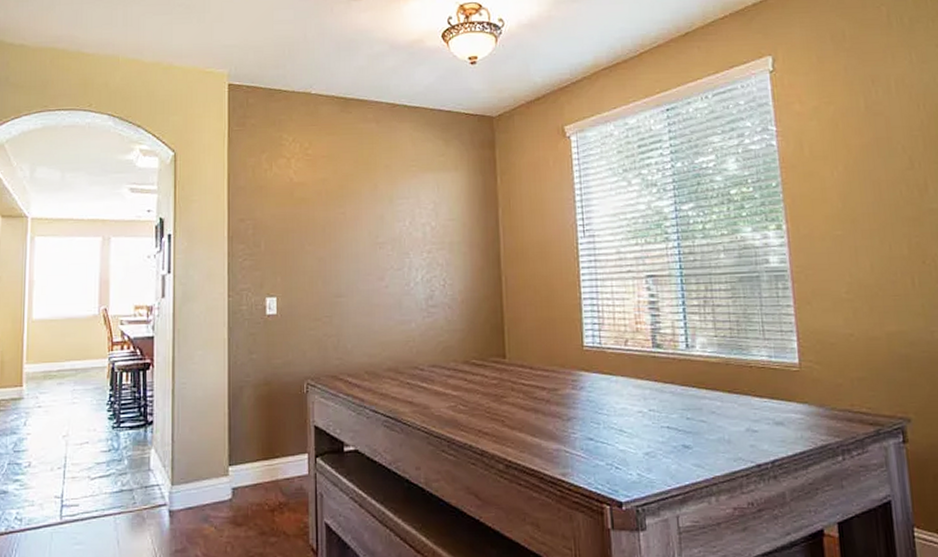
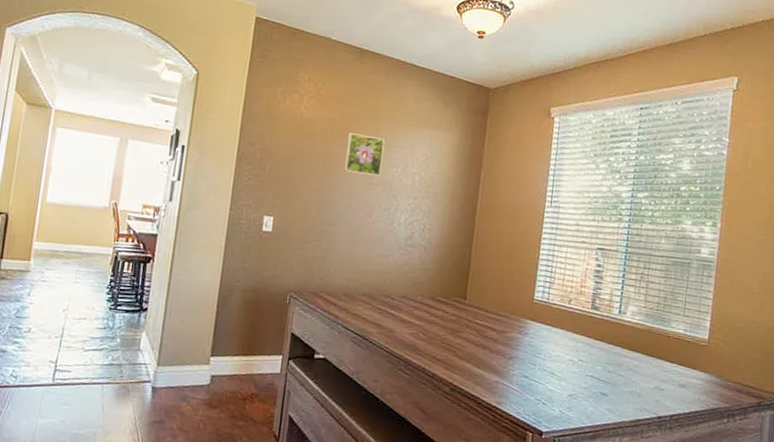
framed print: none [345,190,387,234] -> present [344,133,385,177]

